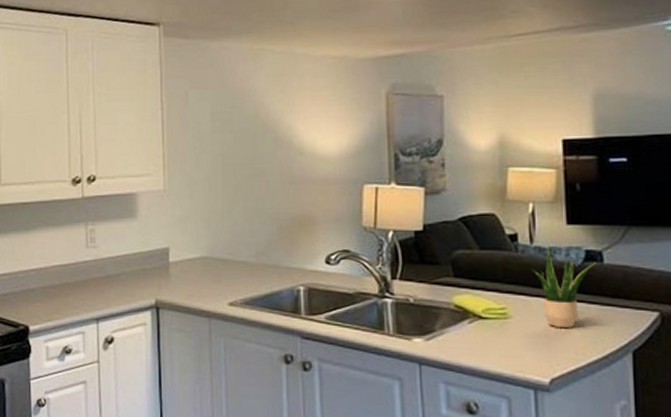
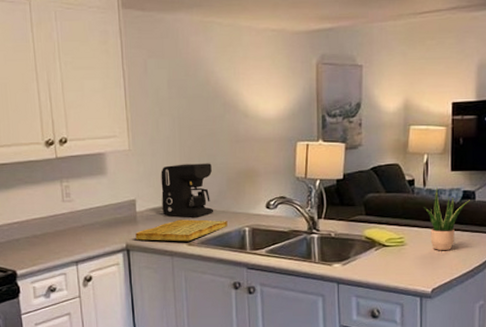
cutting board: none [167,274,278,301] -> present [135,219,228,242]
coffee maker: none [199,207,262,271] -> present [161,163,214,217]

